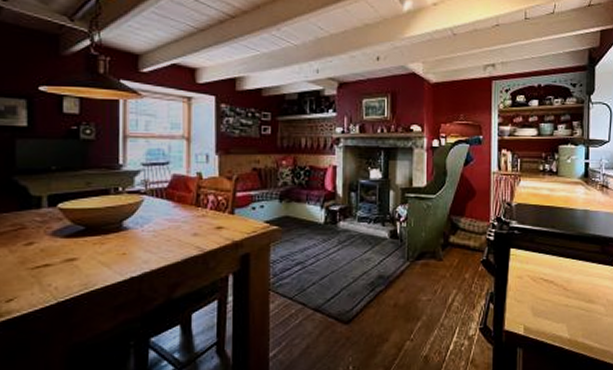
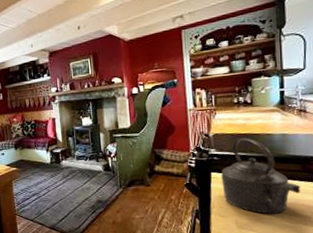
kettle: none [520,211,599,300] -> present [221,138,301,214]

